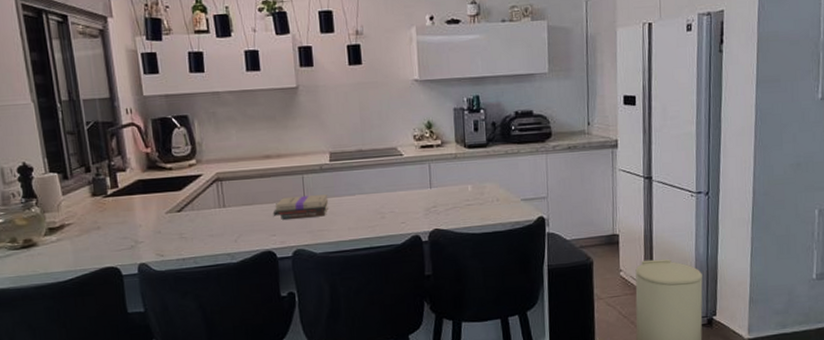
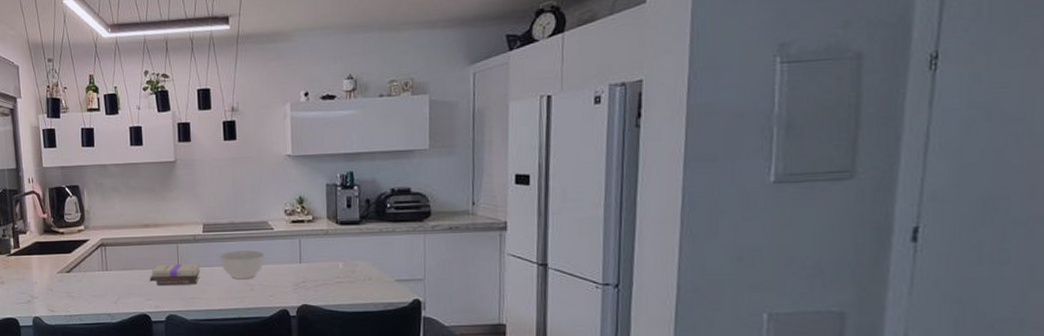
bowl: none [348,177,395,208] -> present [220,250,265,279]

